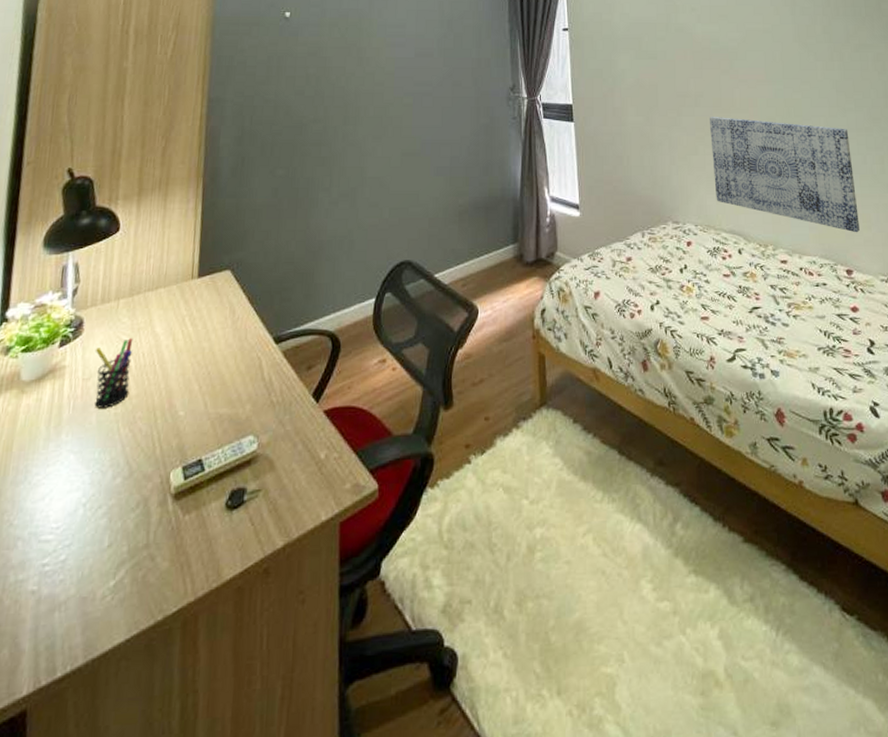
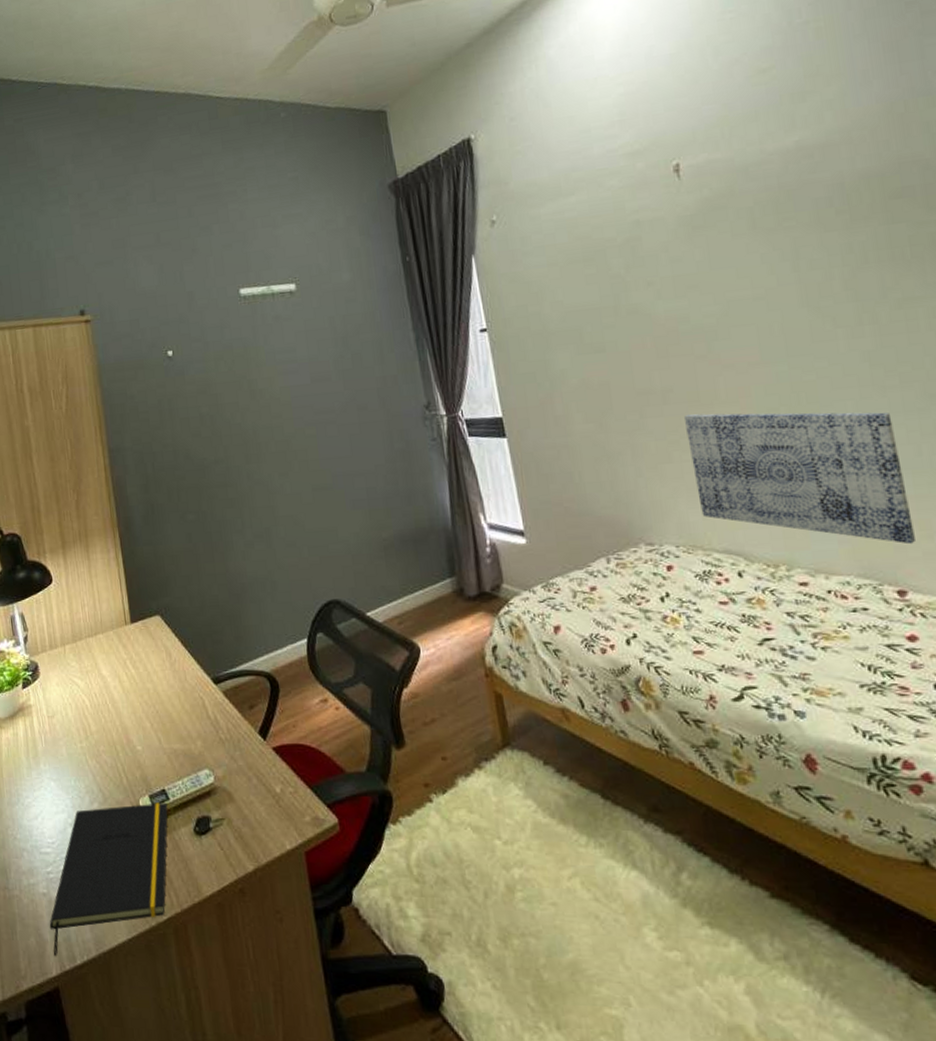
notepad: none [28,474,201,670] -> present [49,802,168,956]
pen holder: present [95,338,133,408] -> none [53,680,90,742]

